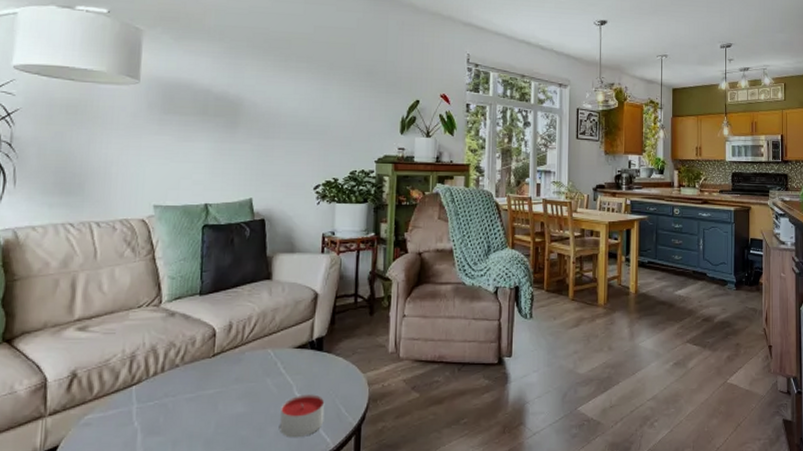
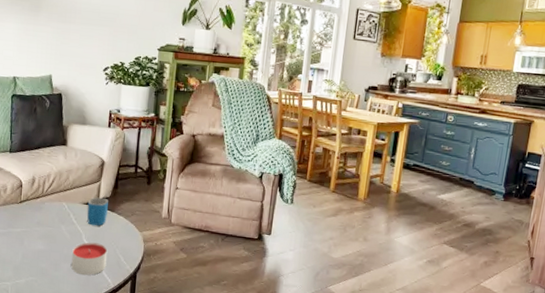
mug: none [298,337,324,374] -> present [86,197,108,226]

